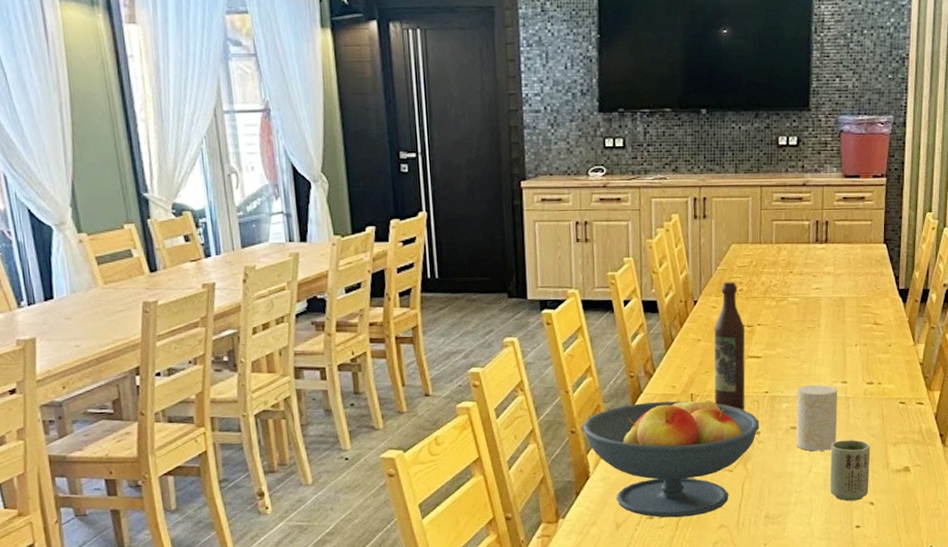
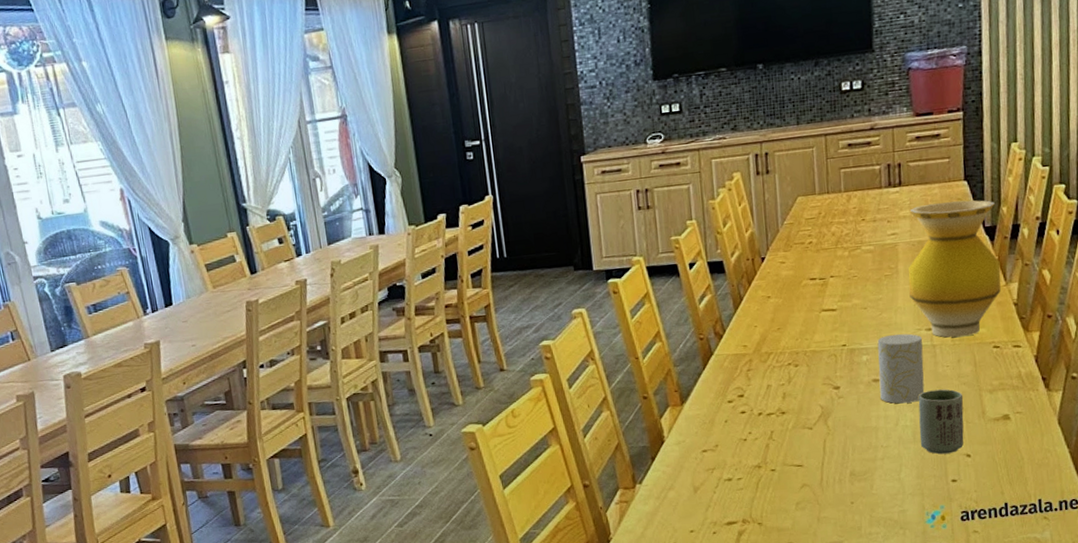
fruit bowl: present [582,393,759,518] -> none [654,351,839,480]
wine bottle: present [714,282,745,412] -> none [784,235,822,367]
vase: none [828,262,910,392] -> present [908,200,1001,338]

